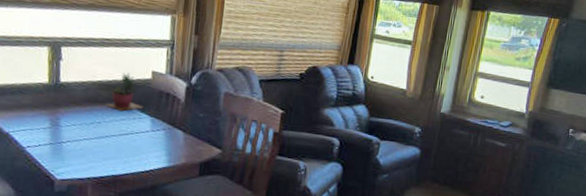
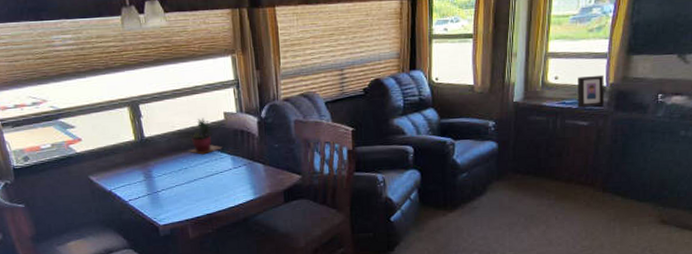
picture frame: none [498,100,525,131] -> present [577,74,604,108]

